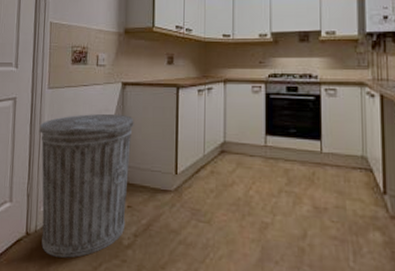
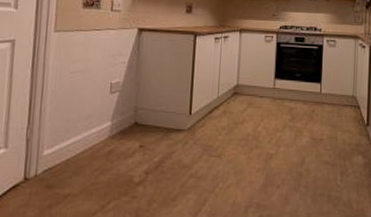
trash can: present [39,113,134,258] -> none [42,58,150,199]

